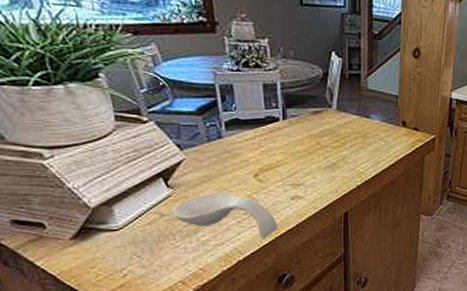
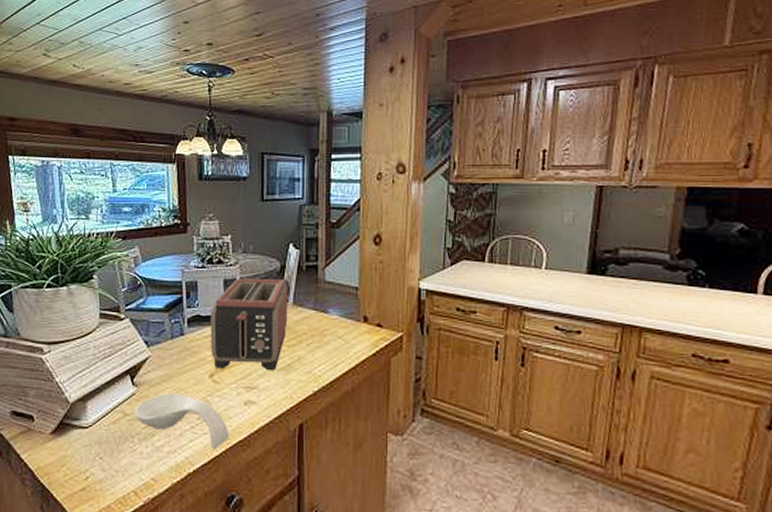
toaster: none [250,83,332,168] -> present [210,278,289,370]

